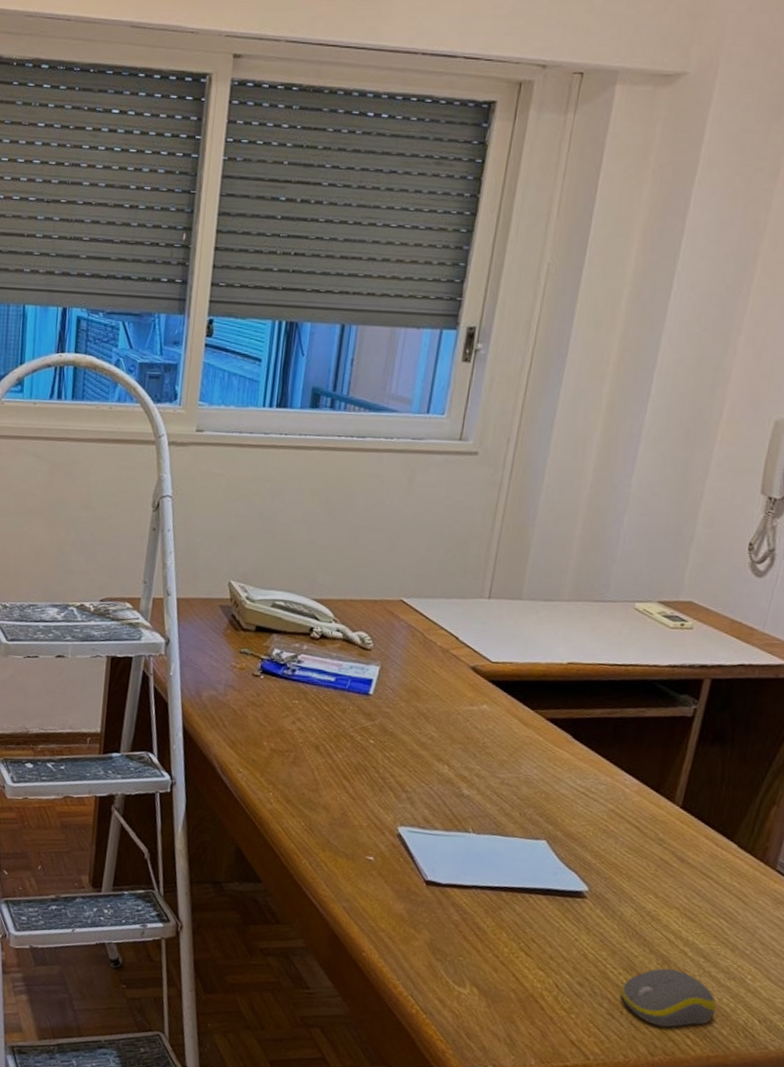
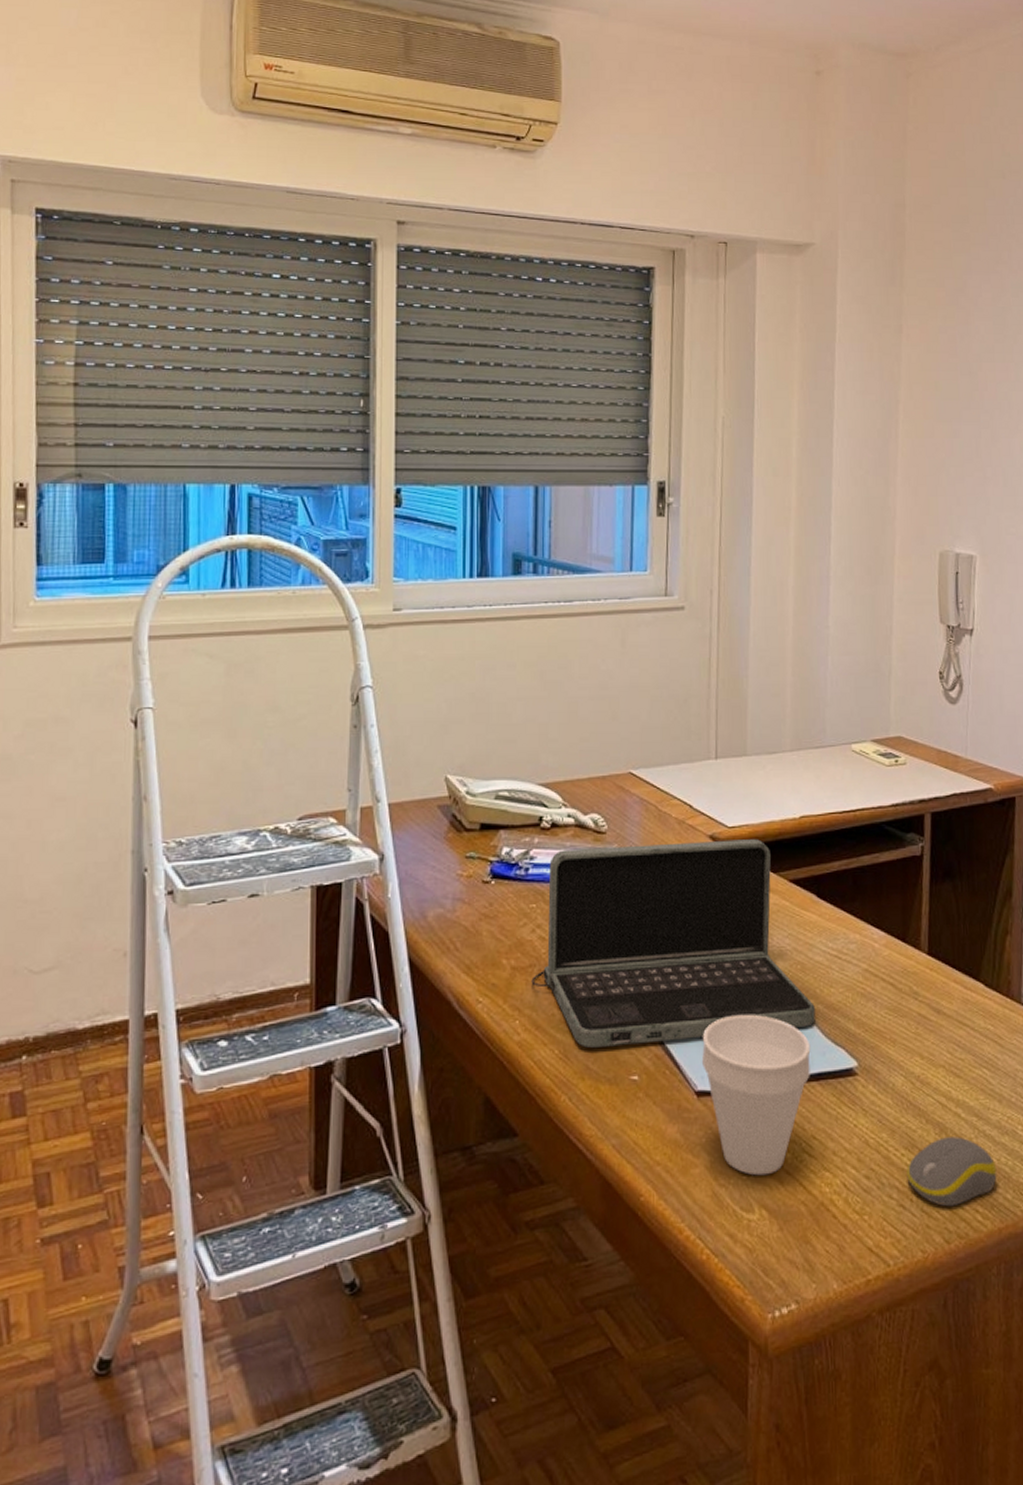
laptop: none [287,659,554,849] -> present [531,839,815,1048]
cup: none [434,824,544,961] -> present [701,1014,811,1176]

